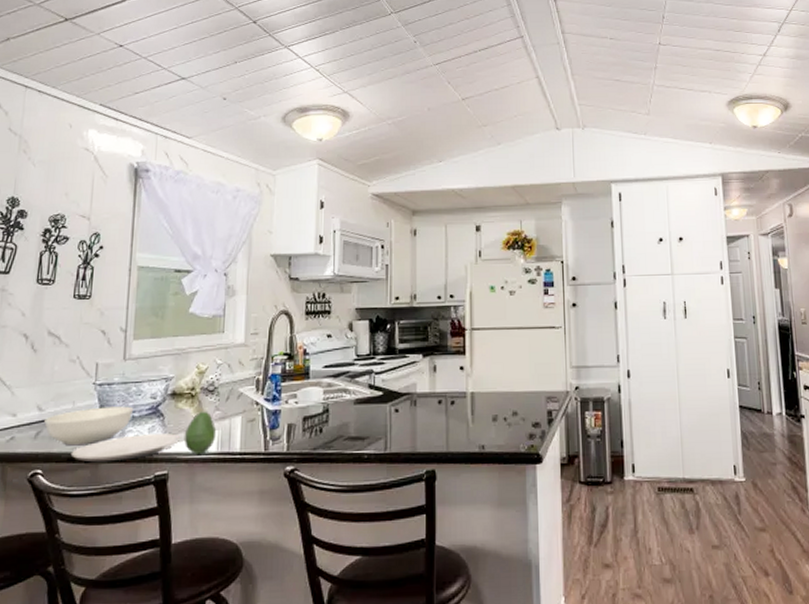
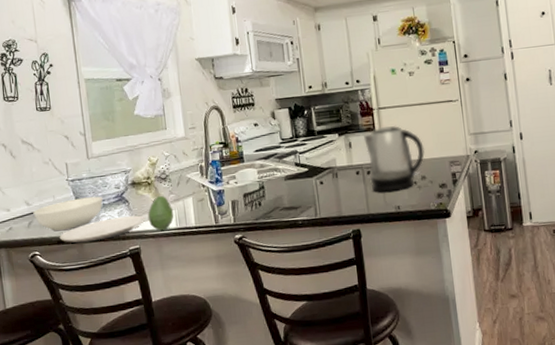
kettle: none [452,349,519,428] -> present [364,125,425,192]

